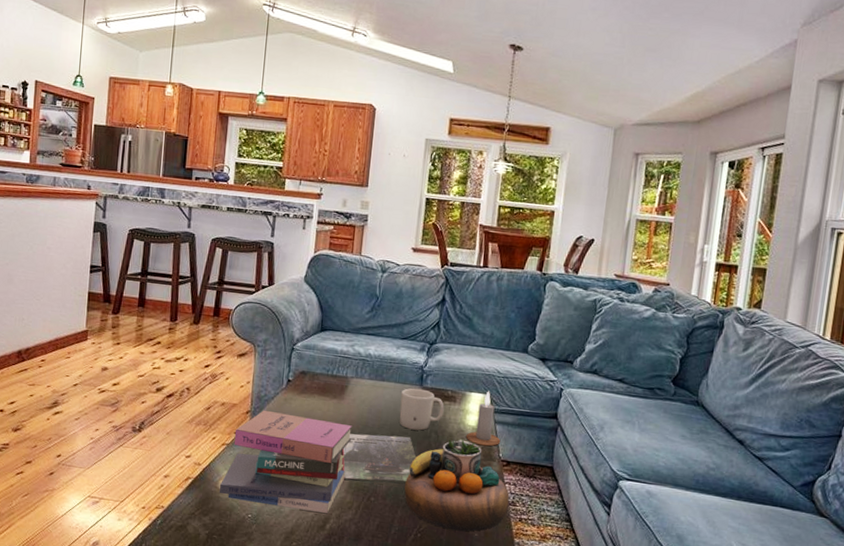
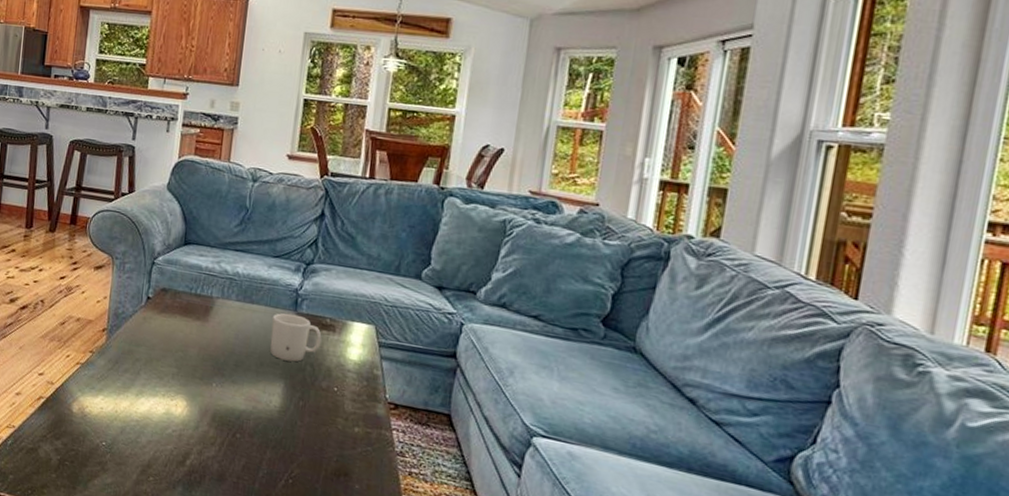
books: present [219,410,353,514] -> none [72,328,218,449]
magazine: present [342,433,417,484] -> none [205,360,289,421]
decorative bowl: present [404,439,509,532] -> none [274,374,397,483]
candle: present [465,391,501,447] -> none [346,321,388,386]

